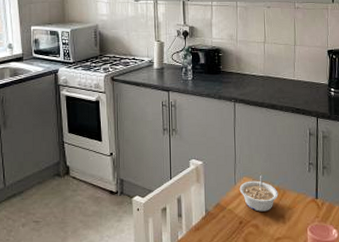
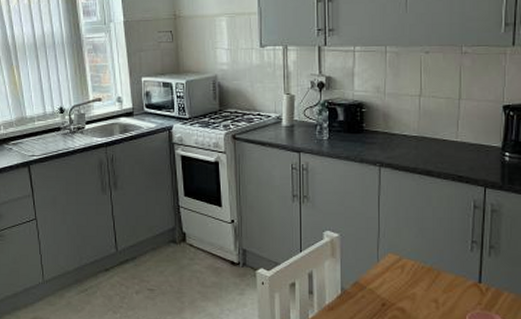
legume: present [239,175,278,212] -> none [383,253,431,294]

